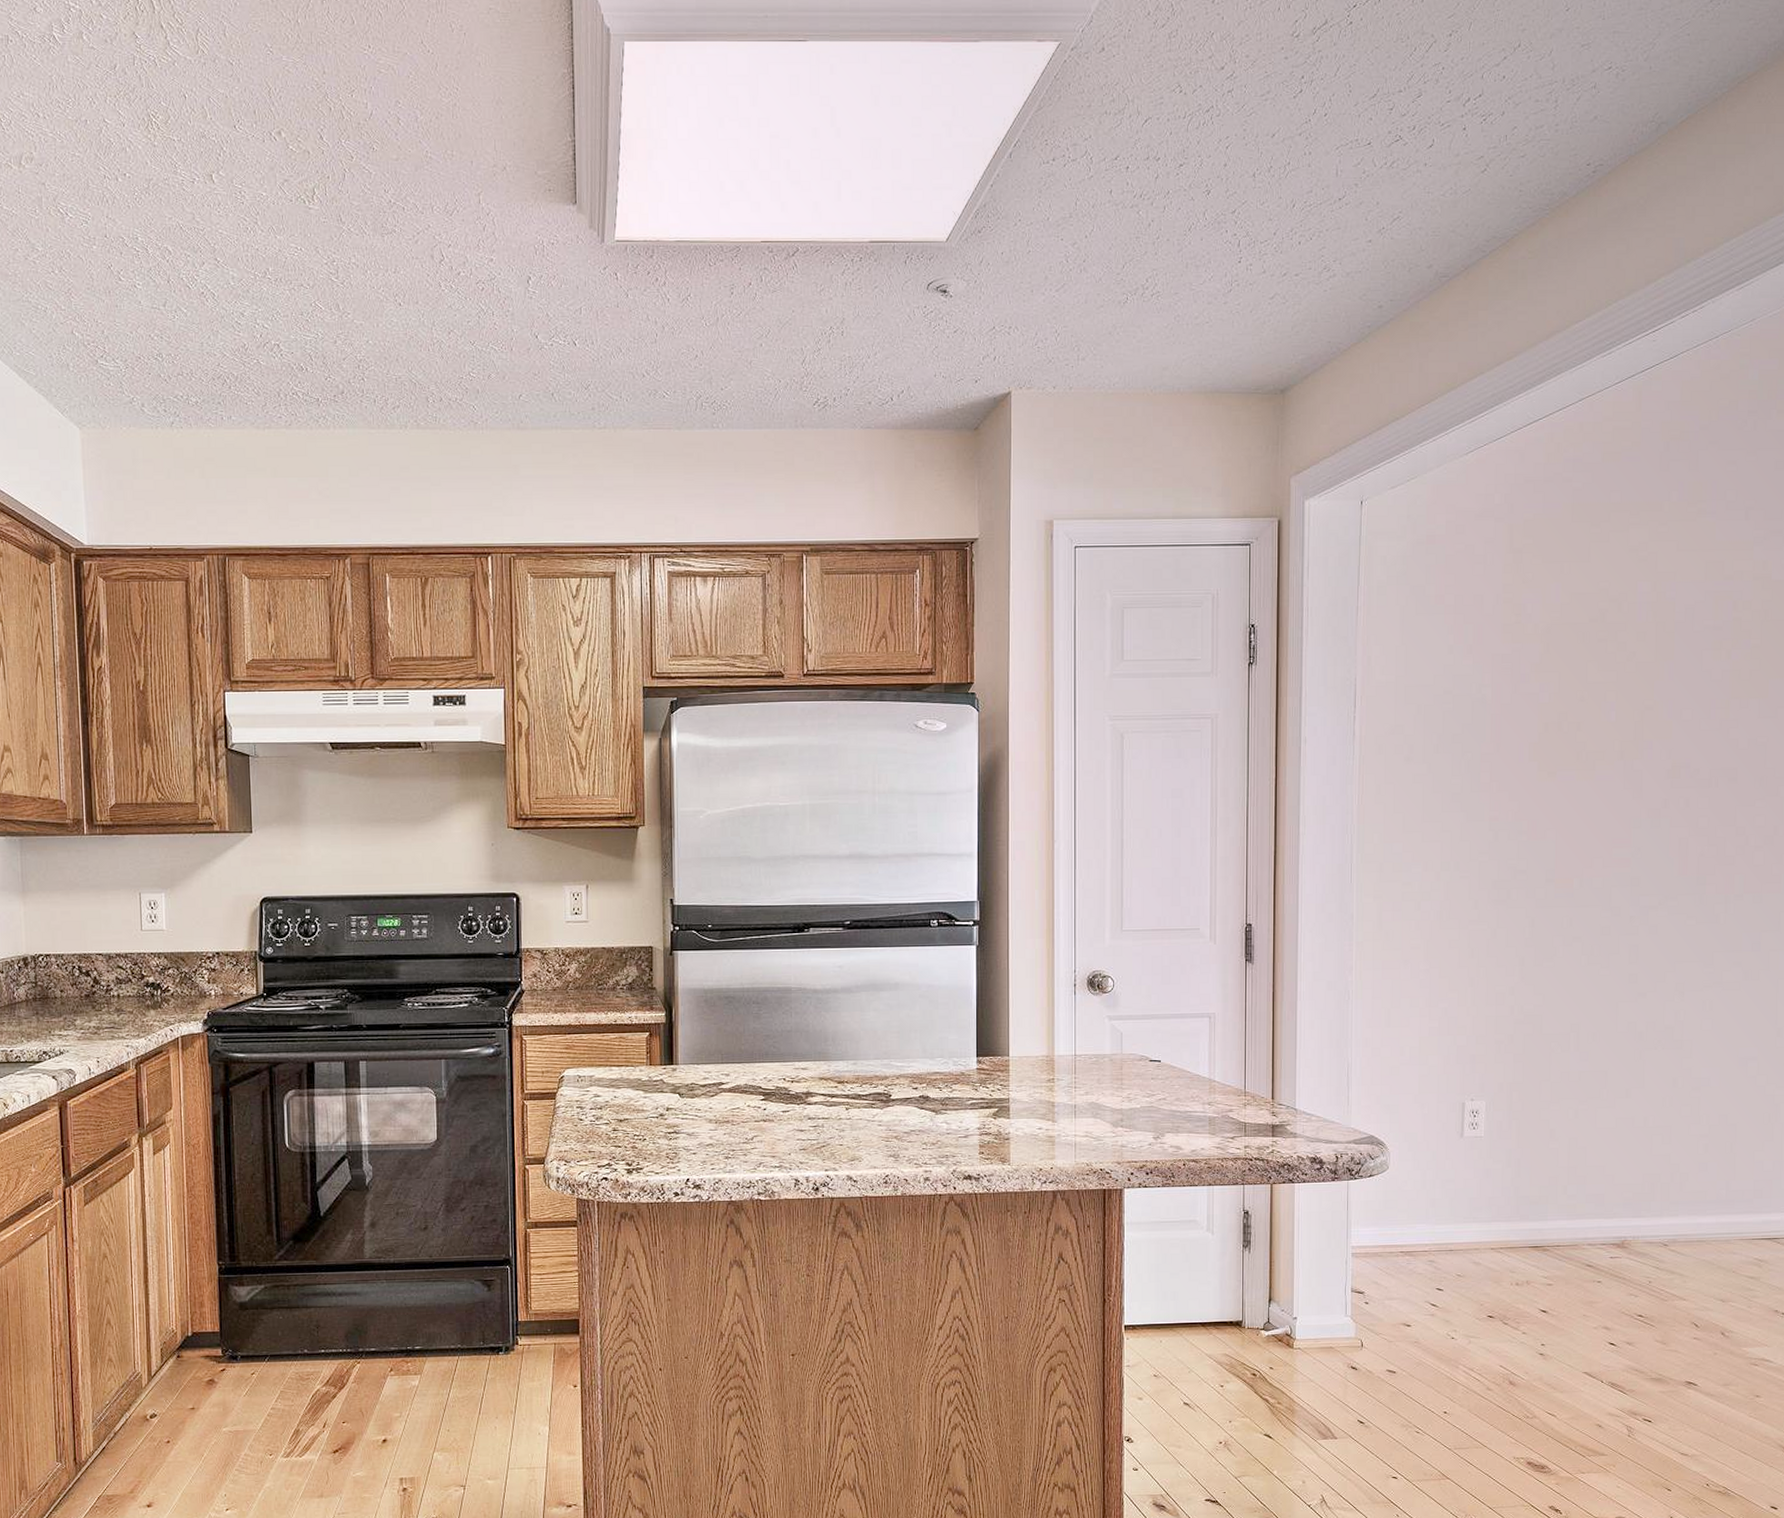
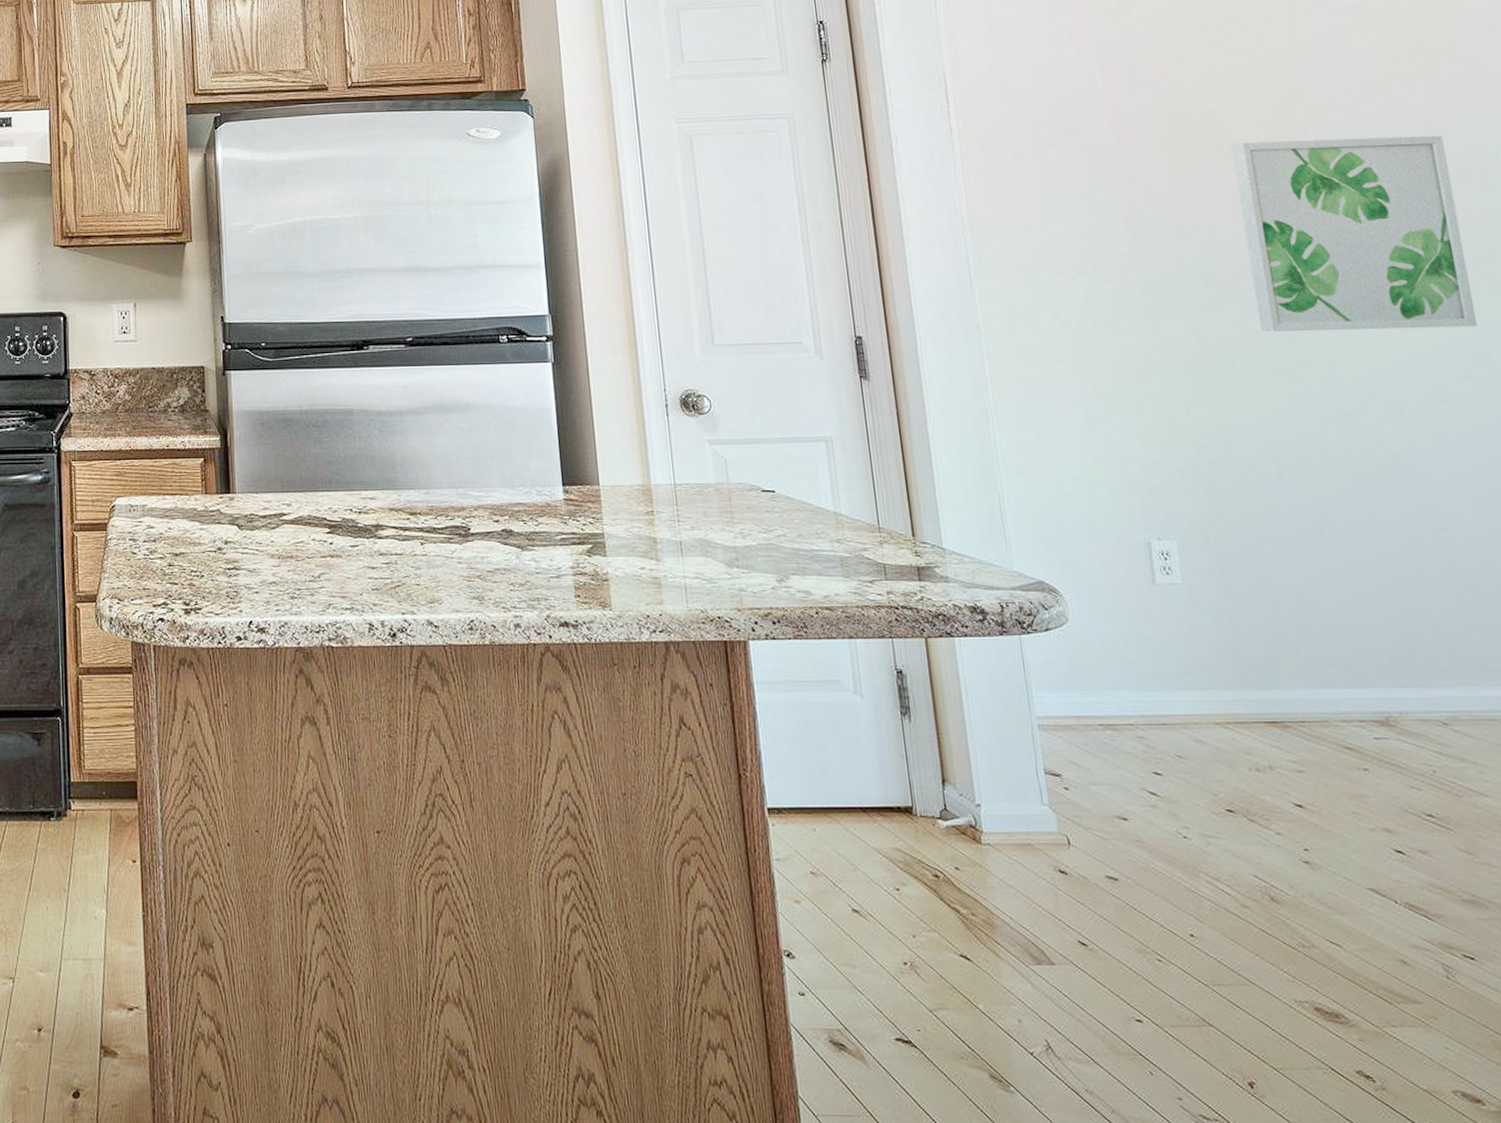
wall art: none [1585,750,1763,923] -> present [1231,135,1477,332]

